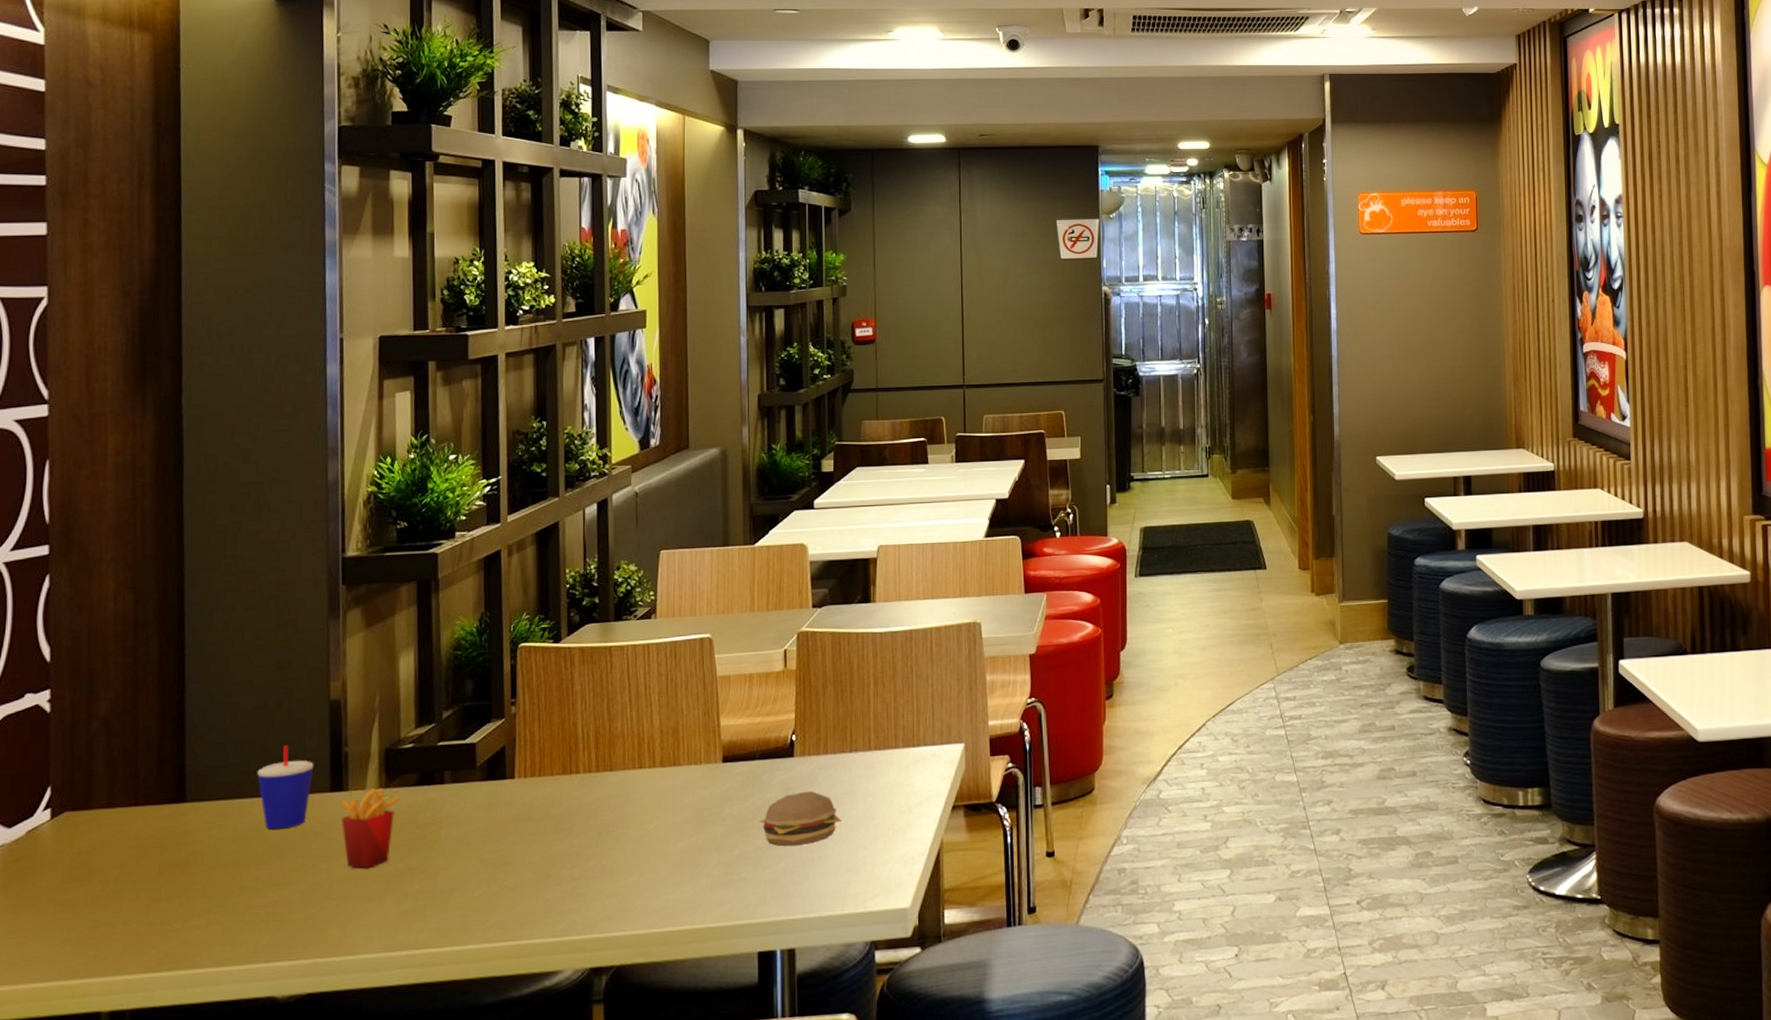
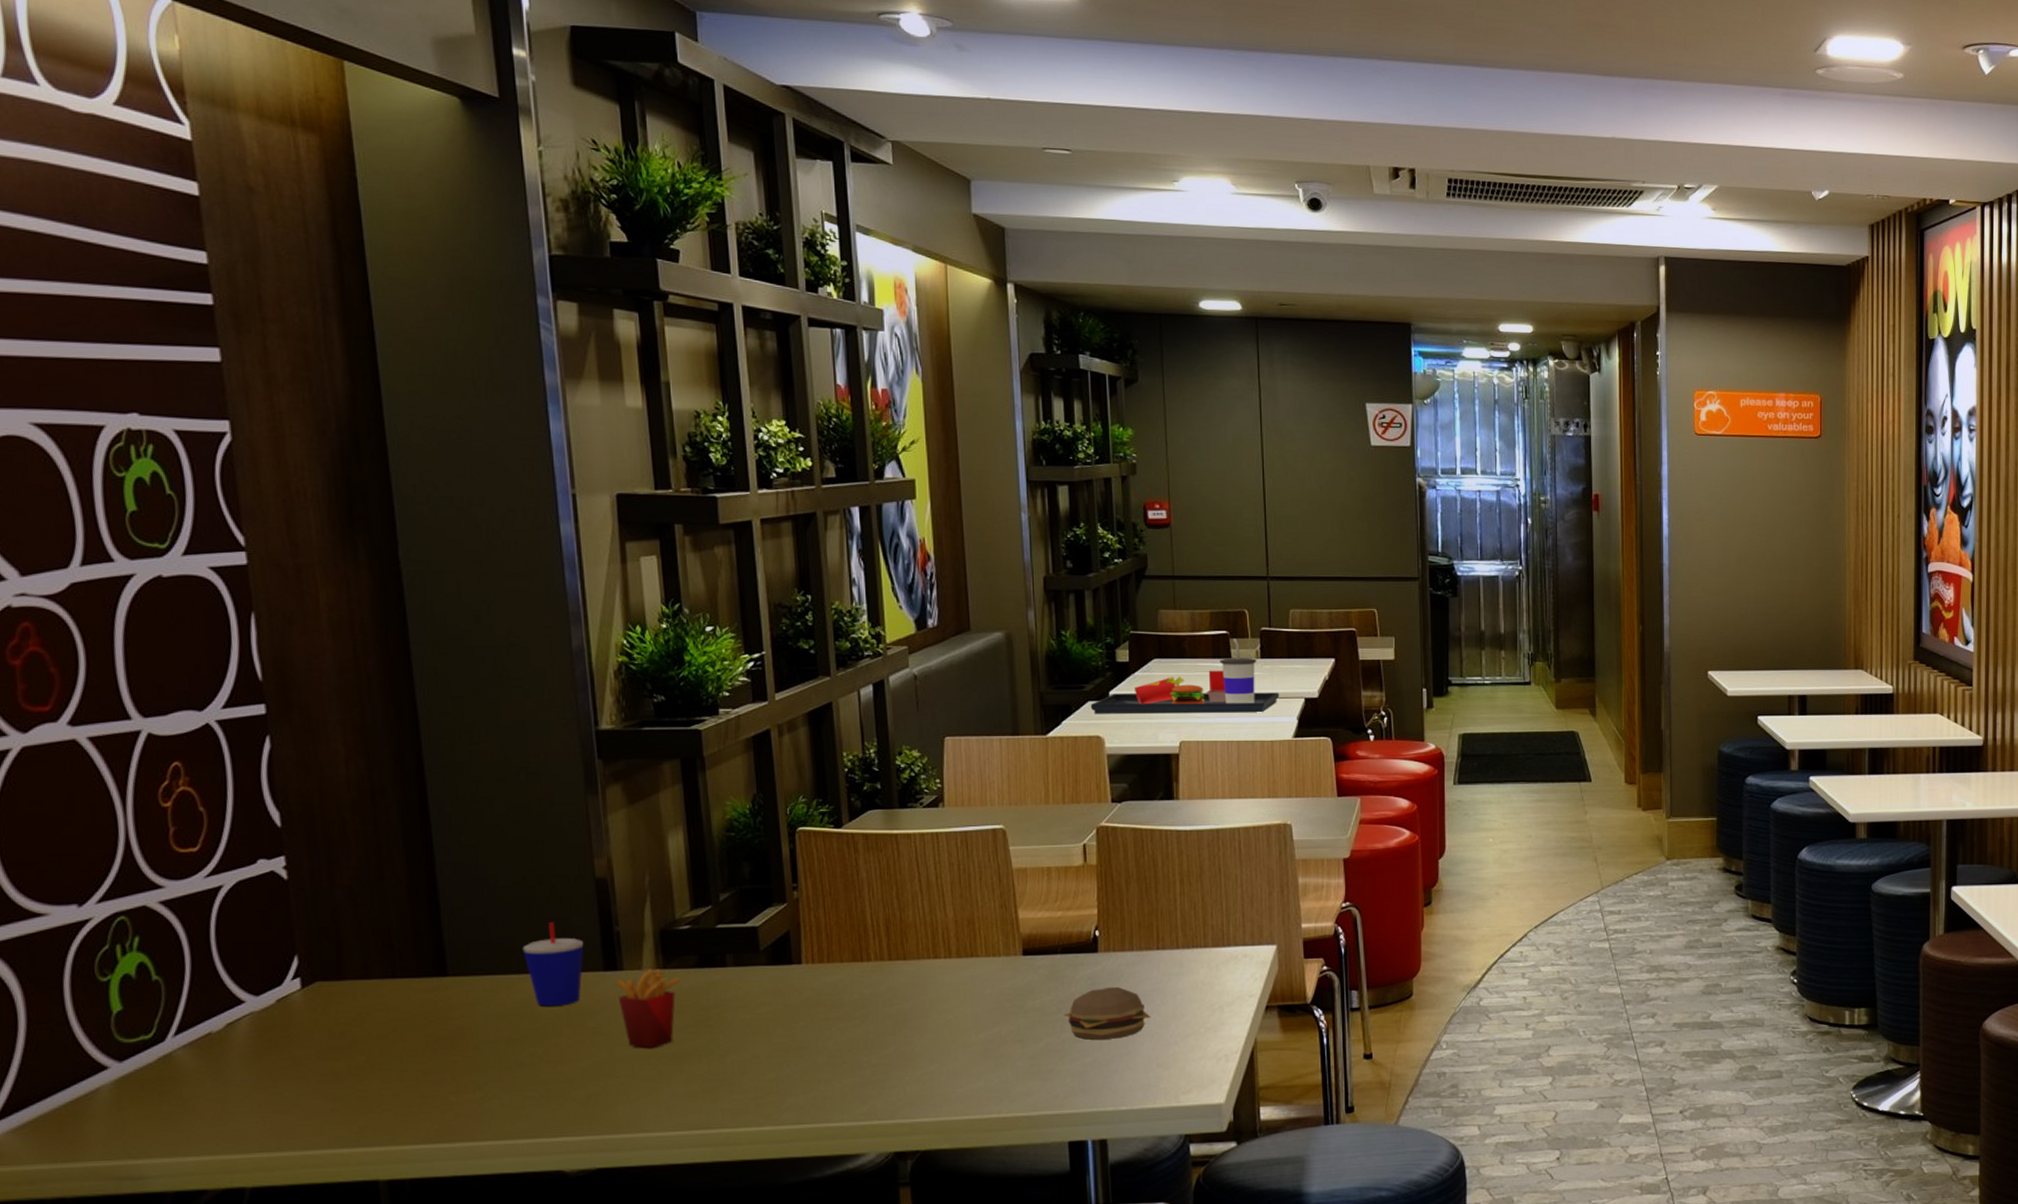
food tray: none [796,445,972,523] -> present [1090,638,1280,715]

